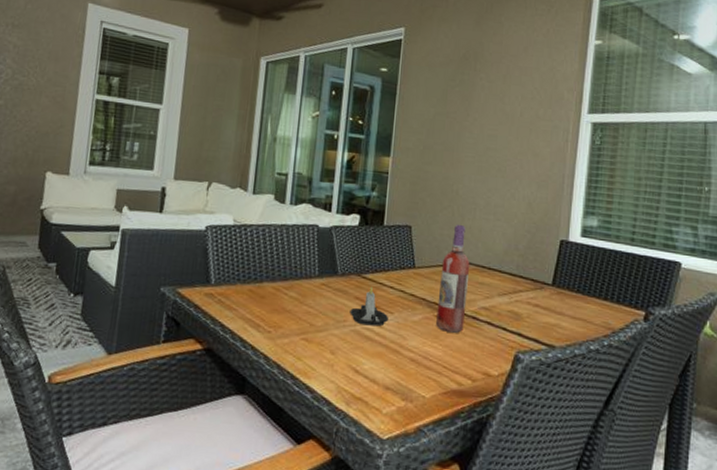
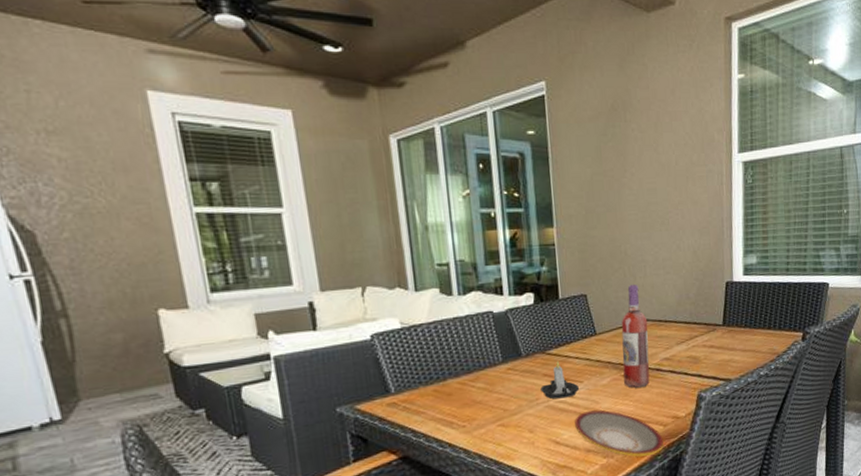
plate: none [378,345,470,410] -> present [575,410,664,457]

